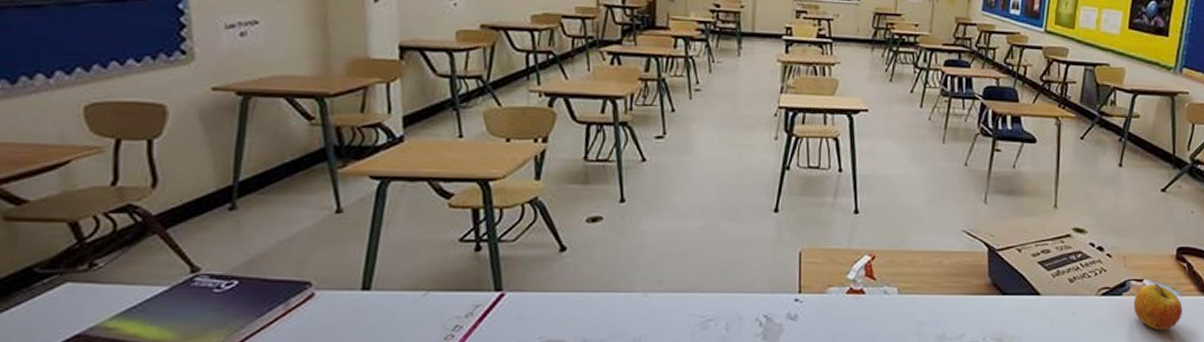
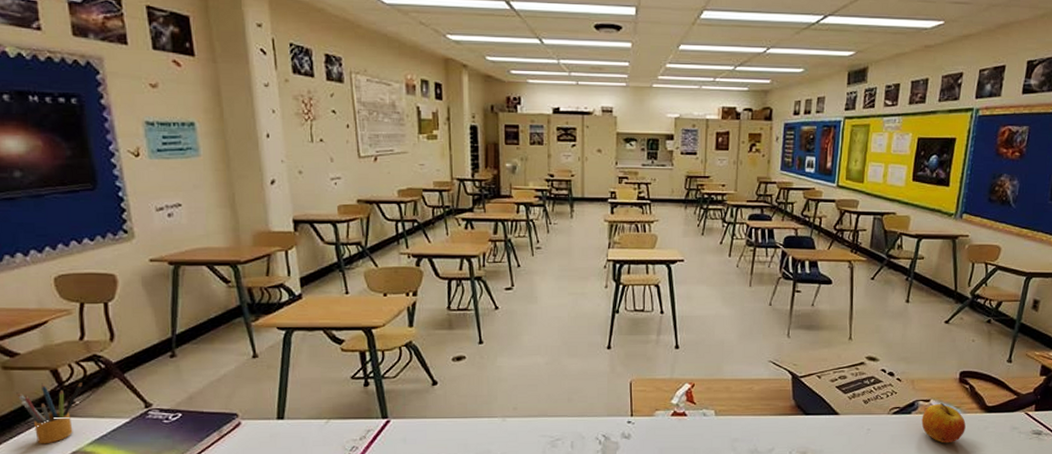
pencil box: none [20,238,110,318] -> present [16,381,83,445]

